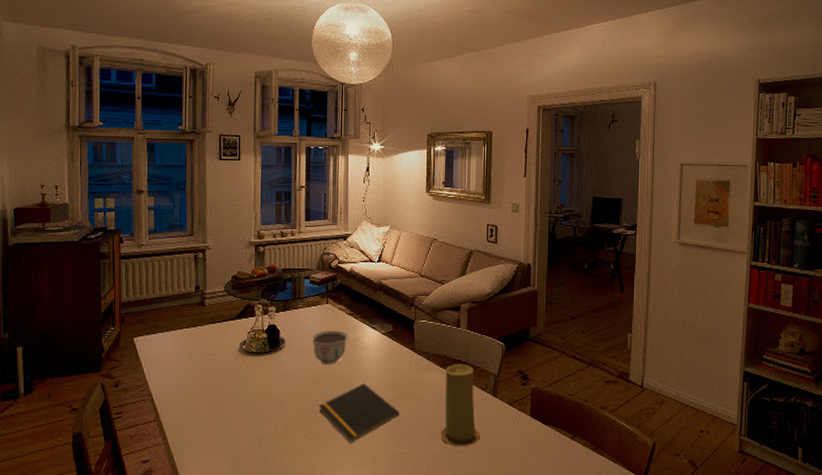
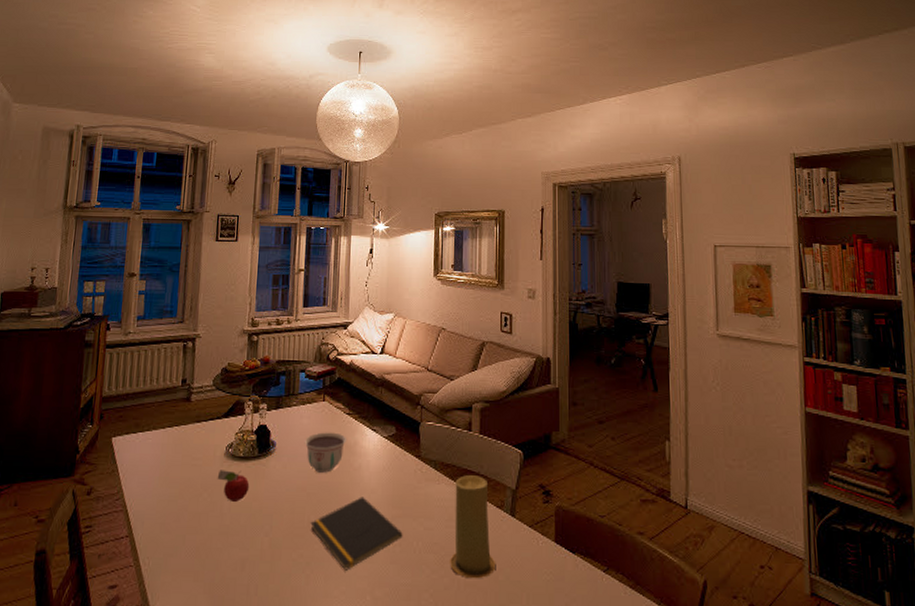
fruit: none [233,363,263,390] -> present [217,470,250,502]

